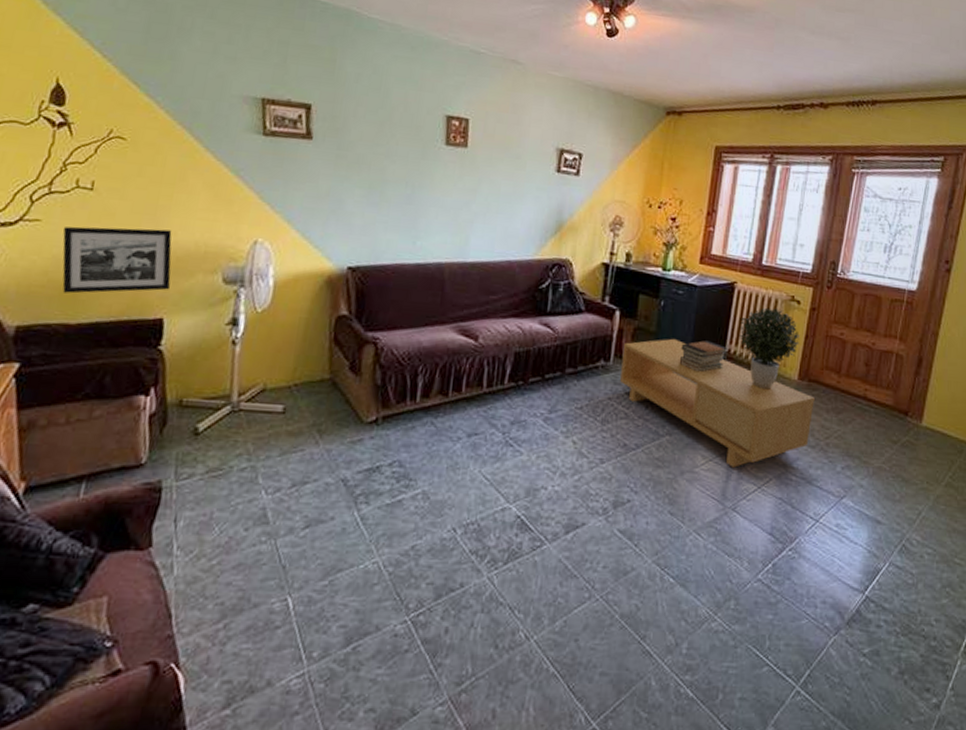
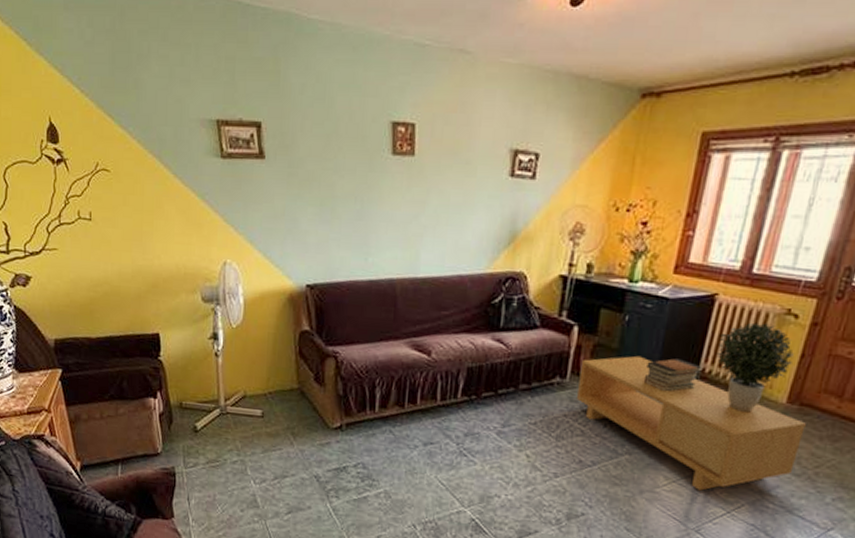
picture frame: present [62,226,172,294] -> none [74,253,161,312]

